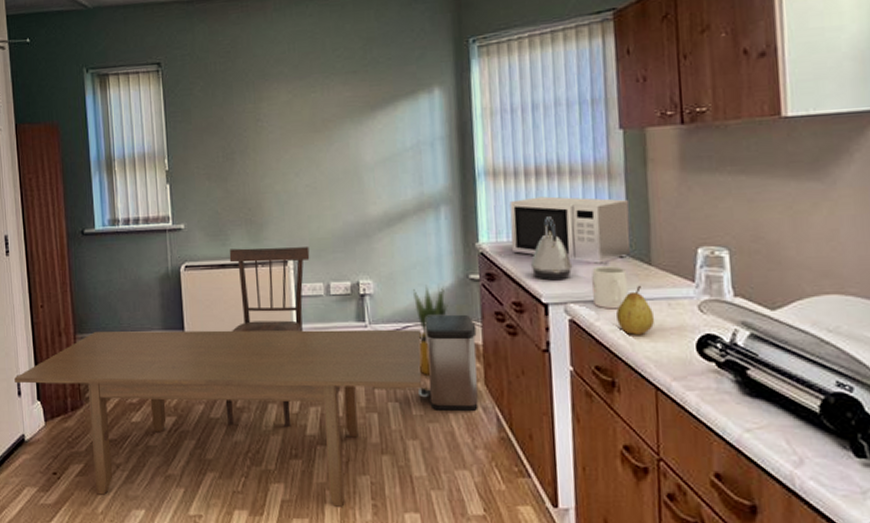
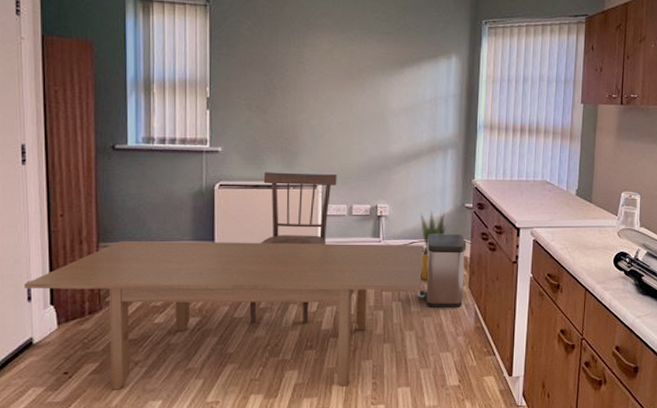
microwave: present [510,196,631,264] -> none [498,148,581,200]
kettle: present [530,216,573,281] -> none [510,163,540,211]
mug: present [591,266,629,309] -> none [550,202,576,233]
fruit: present [615,285,655,335] -> none [564,216,590,252]

